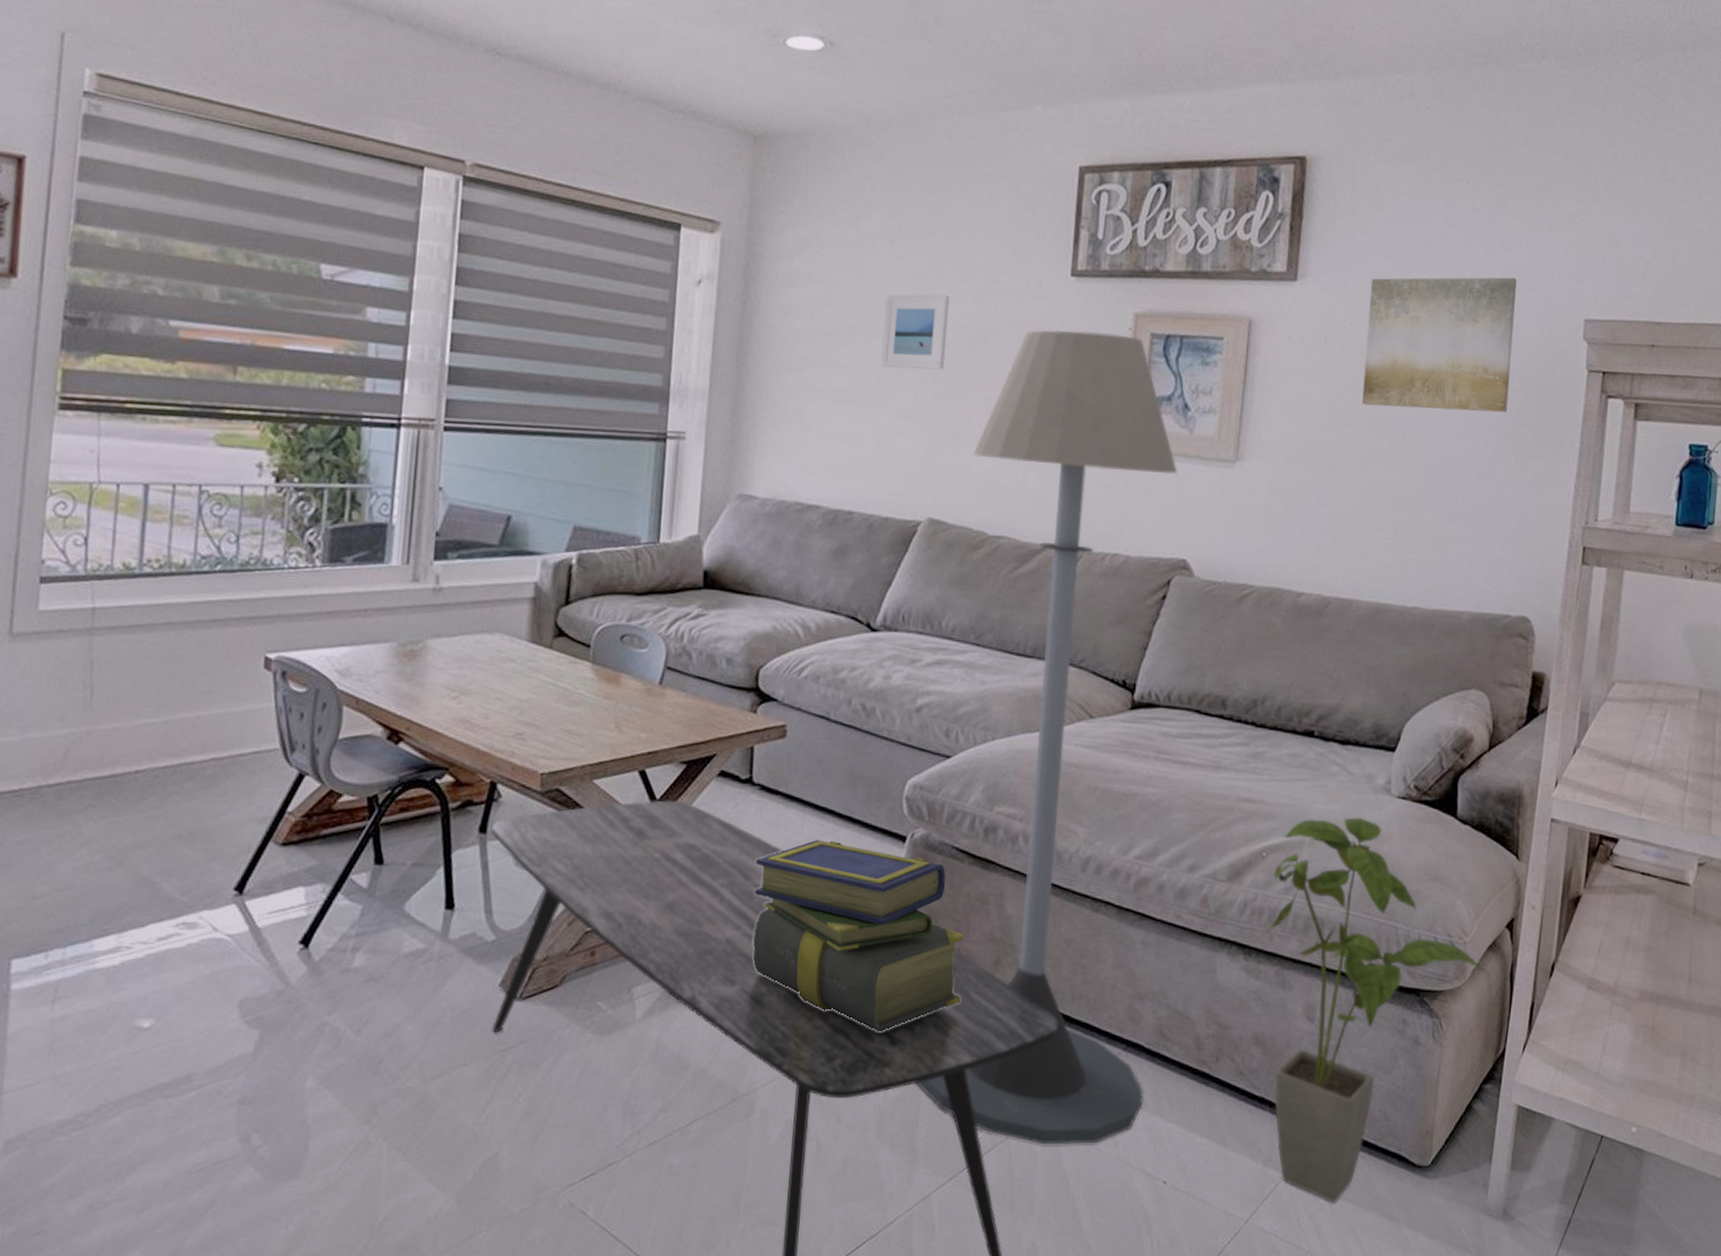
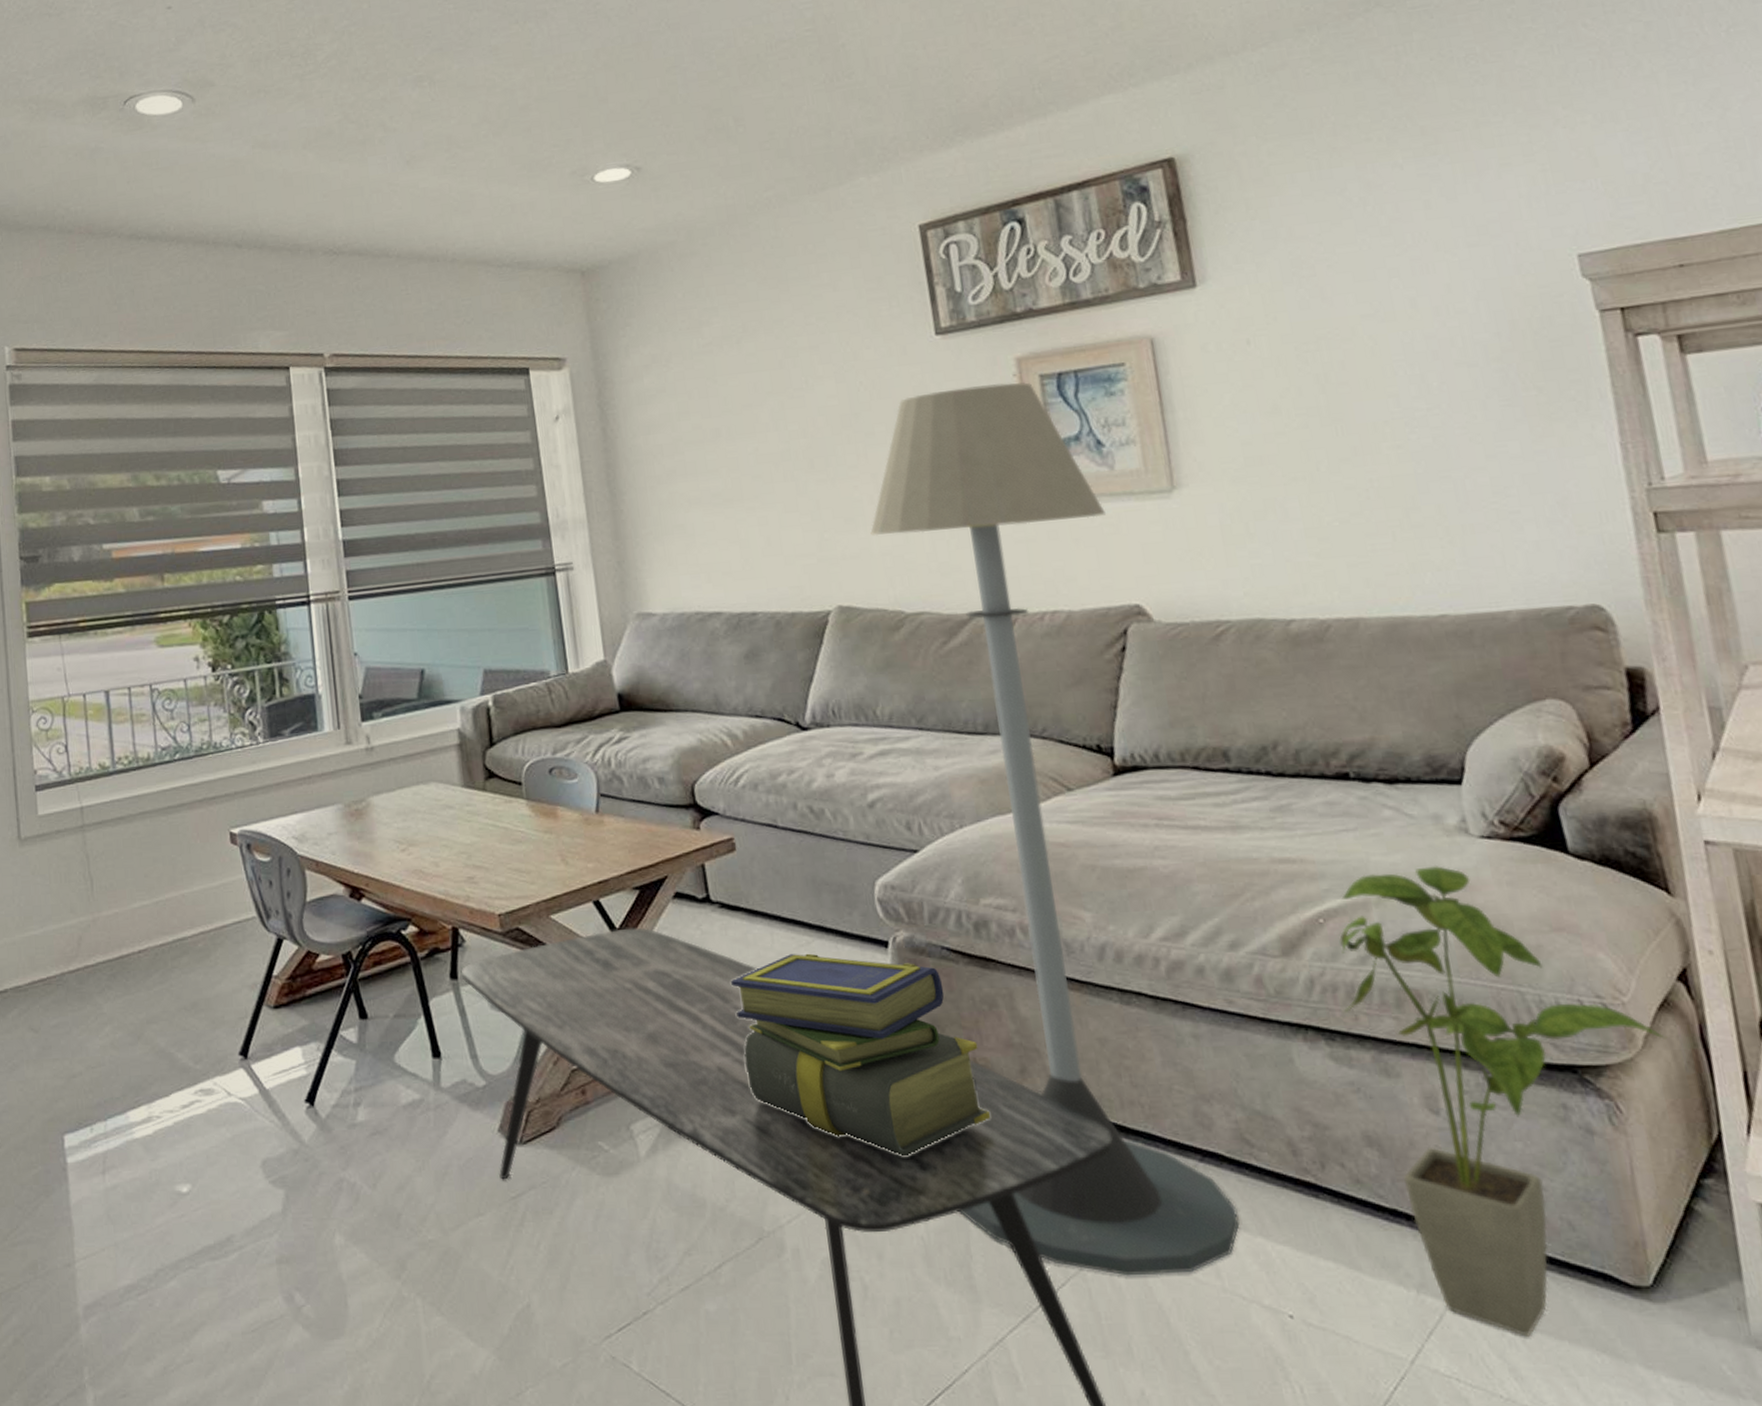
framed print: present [881,294,950,370] -> none [744,380,821,464]
wall art: present [1362,277,1517,413] -> none [1287,228,1503,402]

